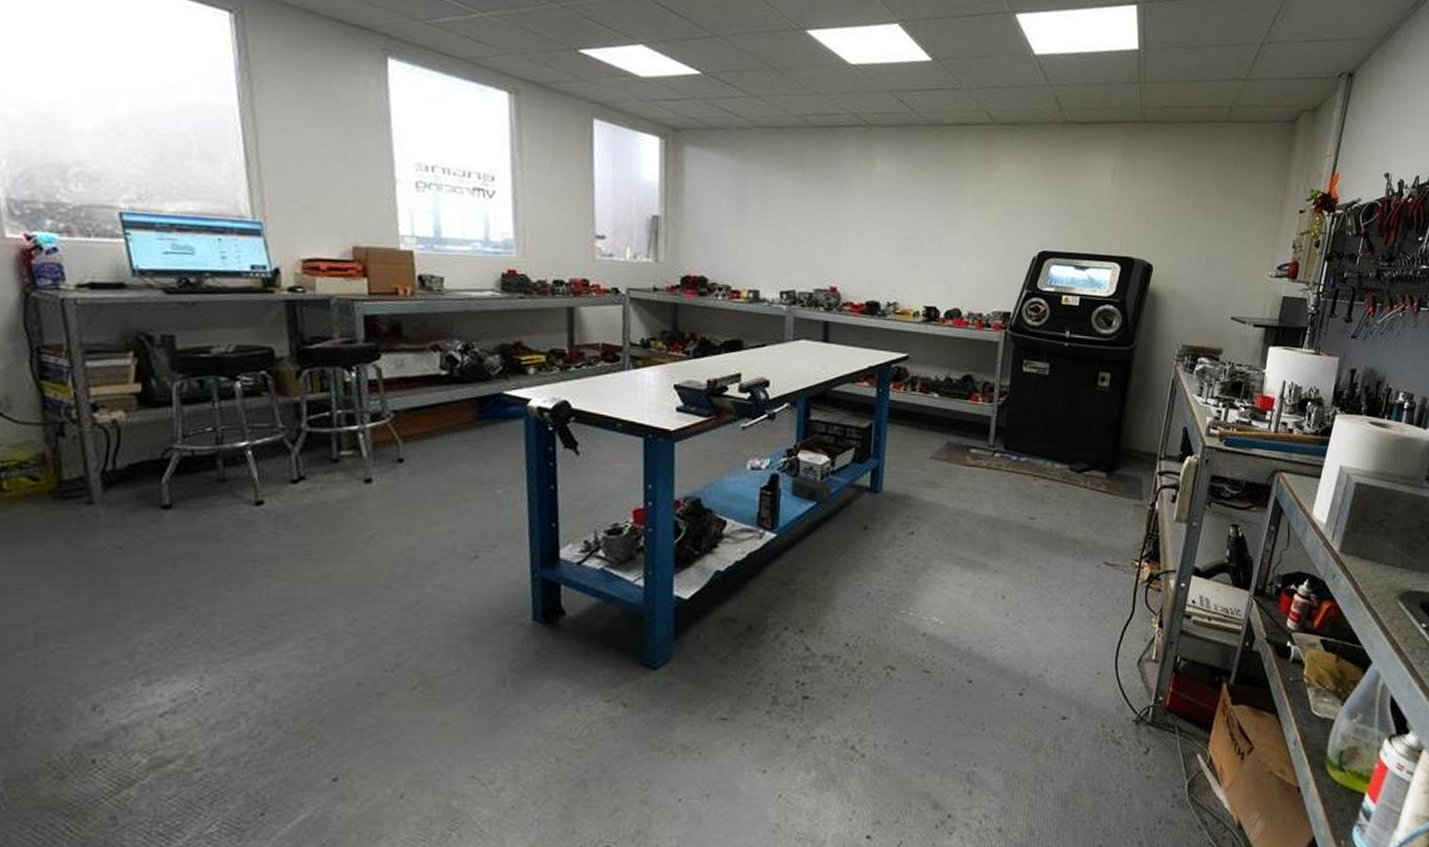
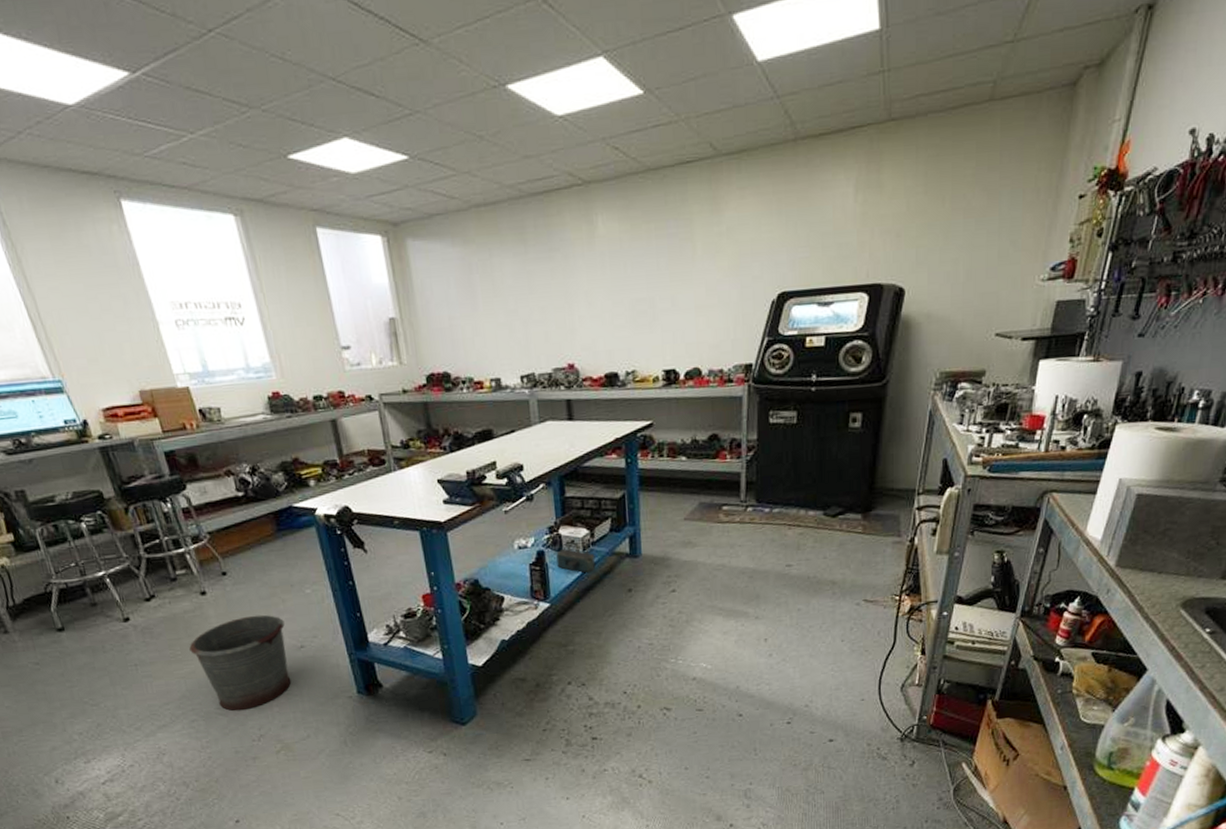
bucket: none [332,513,461,629] -> present [189,614,292,711]

